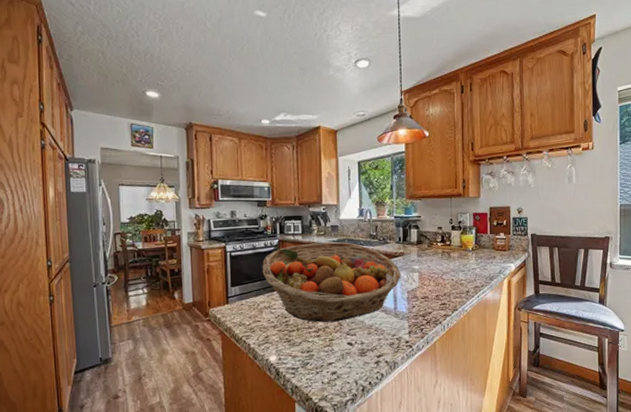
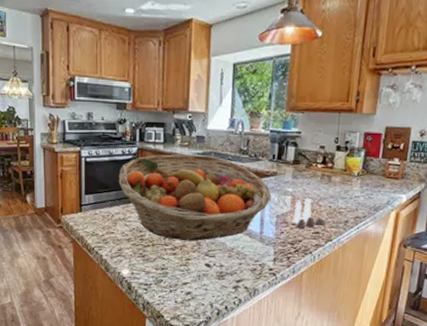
salt and pepper shaker set: none [421,273,450,301] -> present [291,197,326,228]

